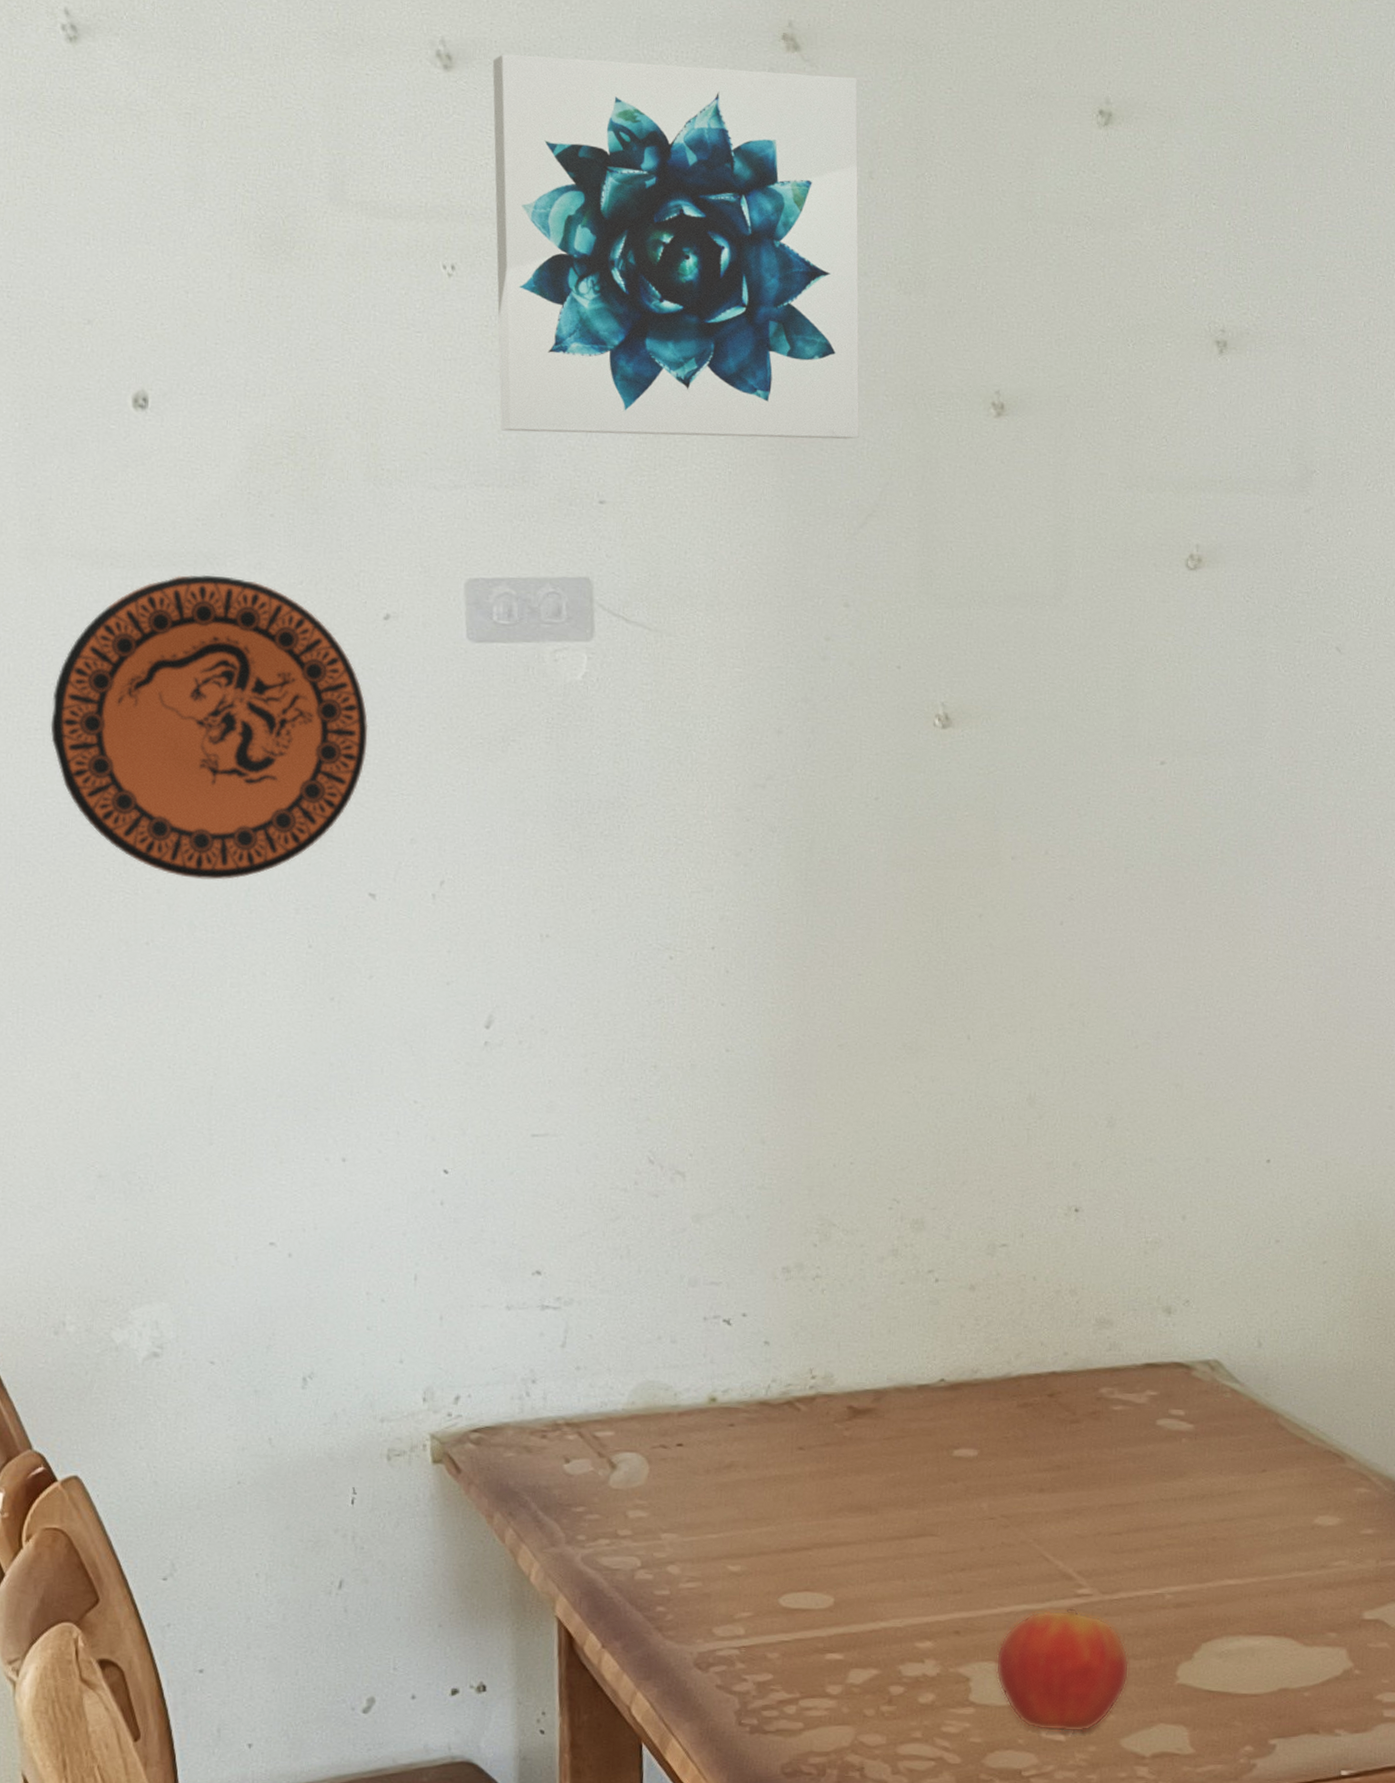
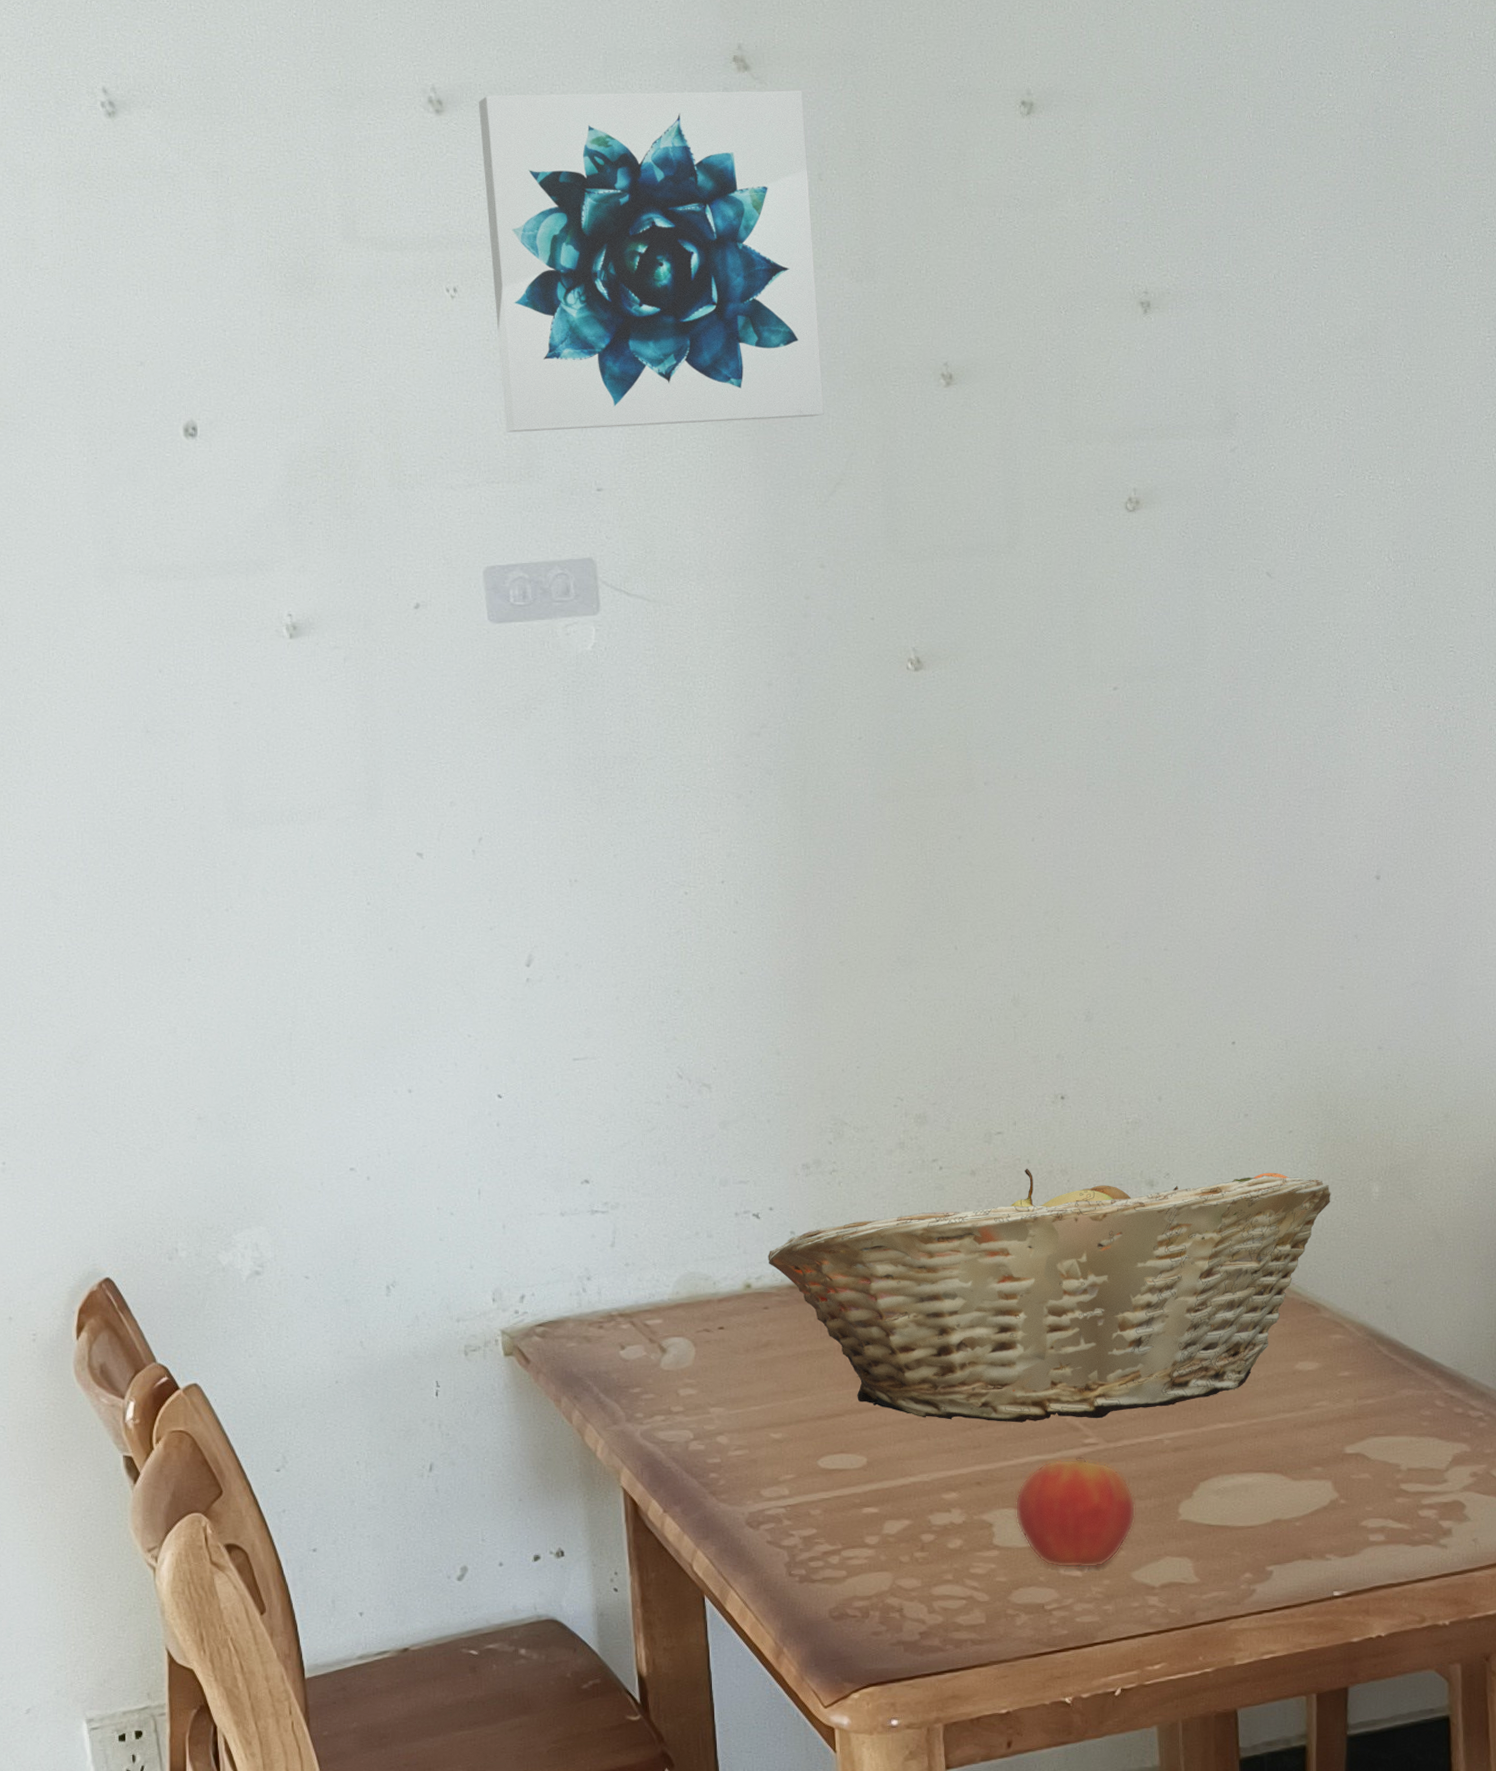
decorative plate: present [50,574,369,880] -> none [131,580,407,850]
fruit basket: none [737,1285,1365,1567] -> present [768,1168,1331,1423]

